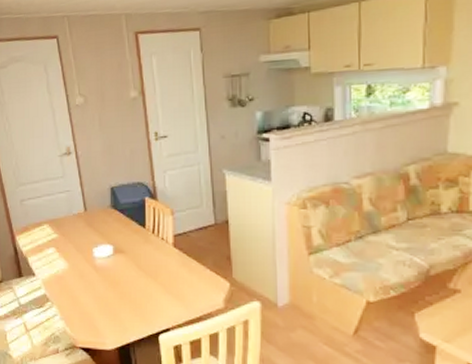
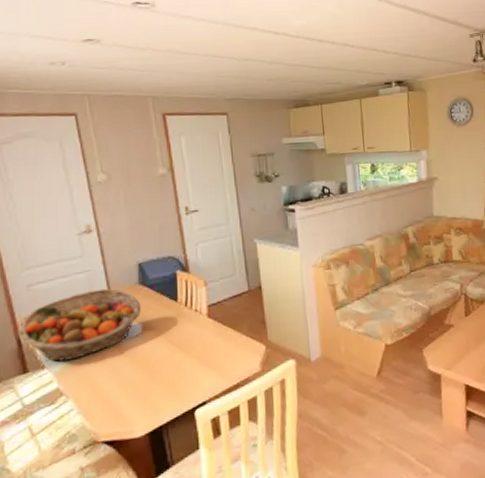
fruit basket: none [15,209,113,271] -> present [18,288,141,362]

